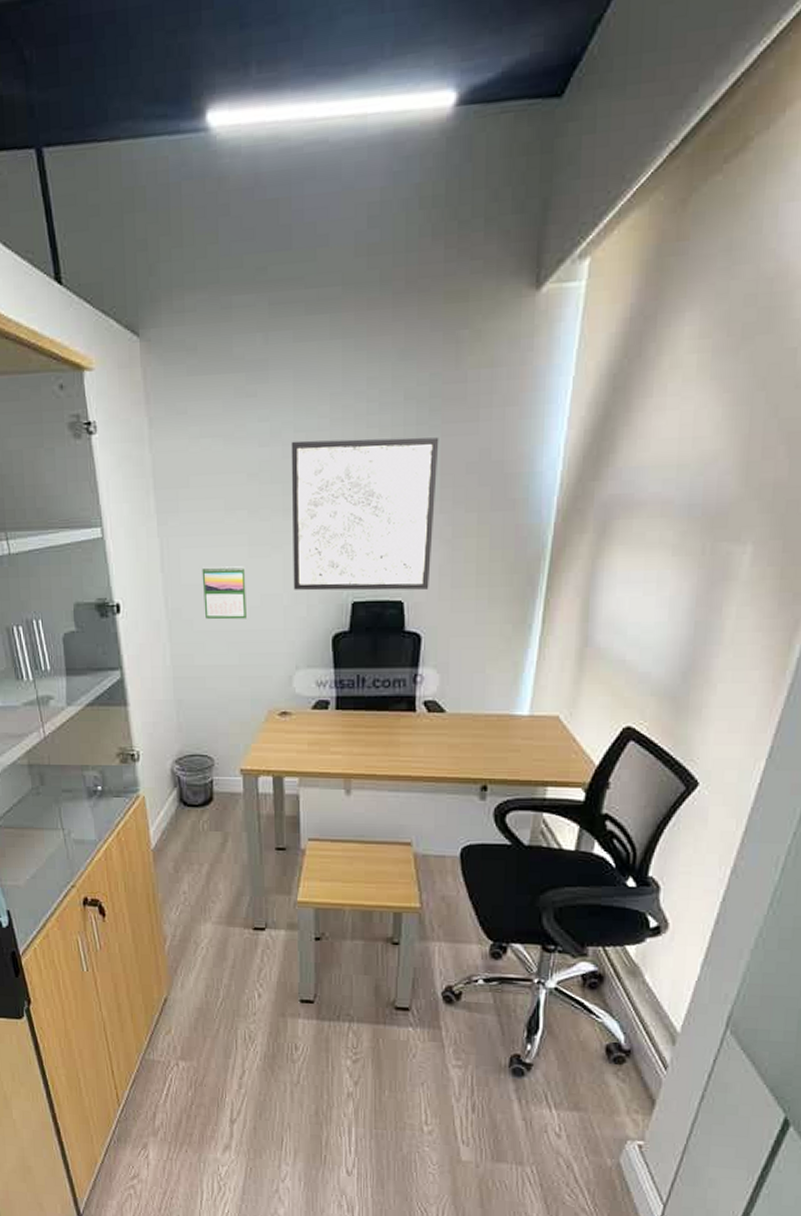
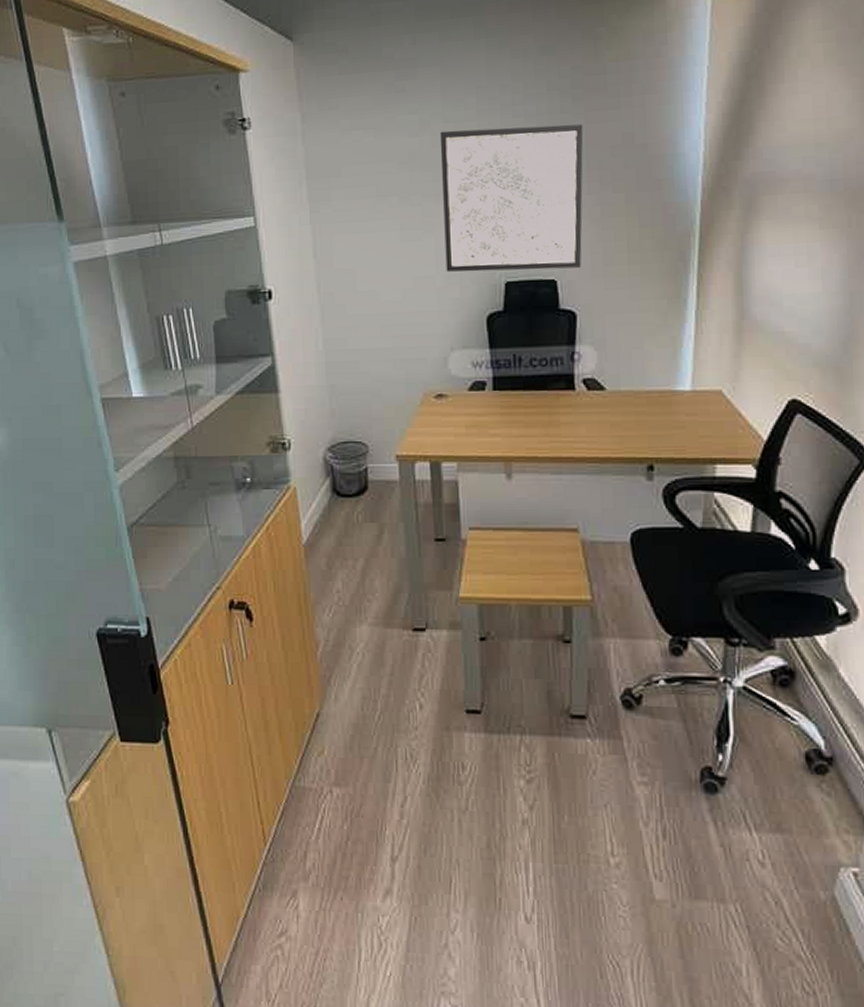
calendar: present [202,565,248,620] -> none [354,250,401,303]

